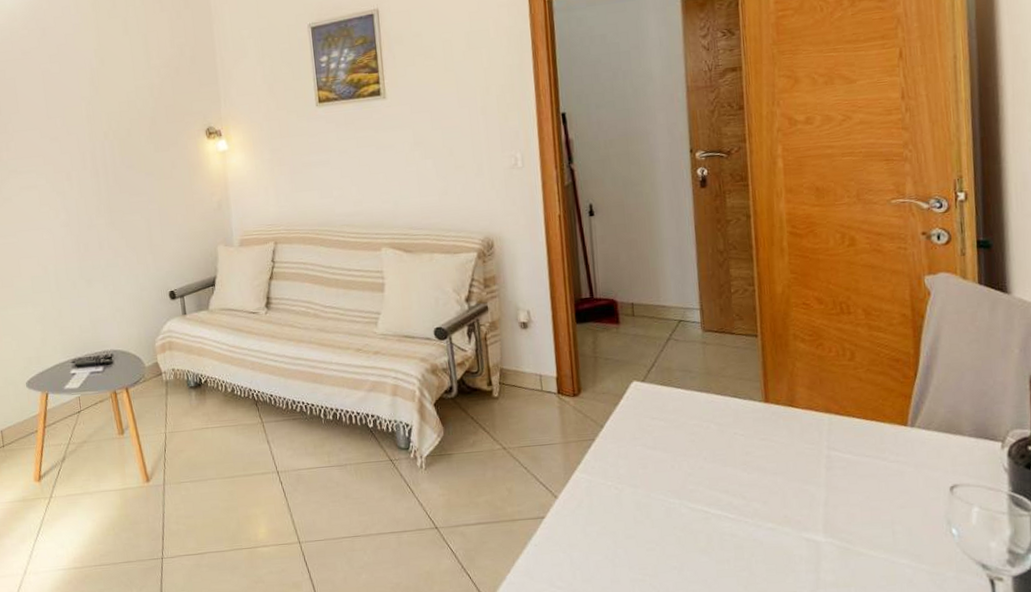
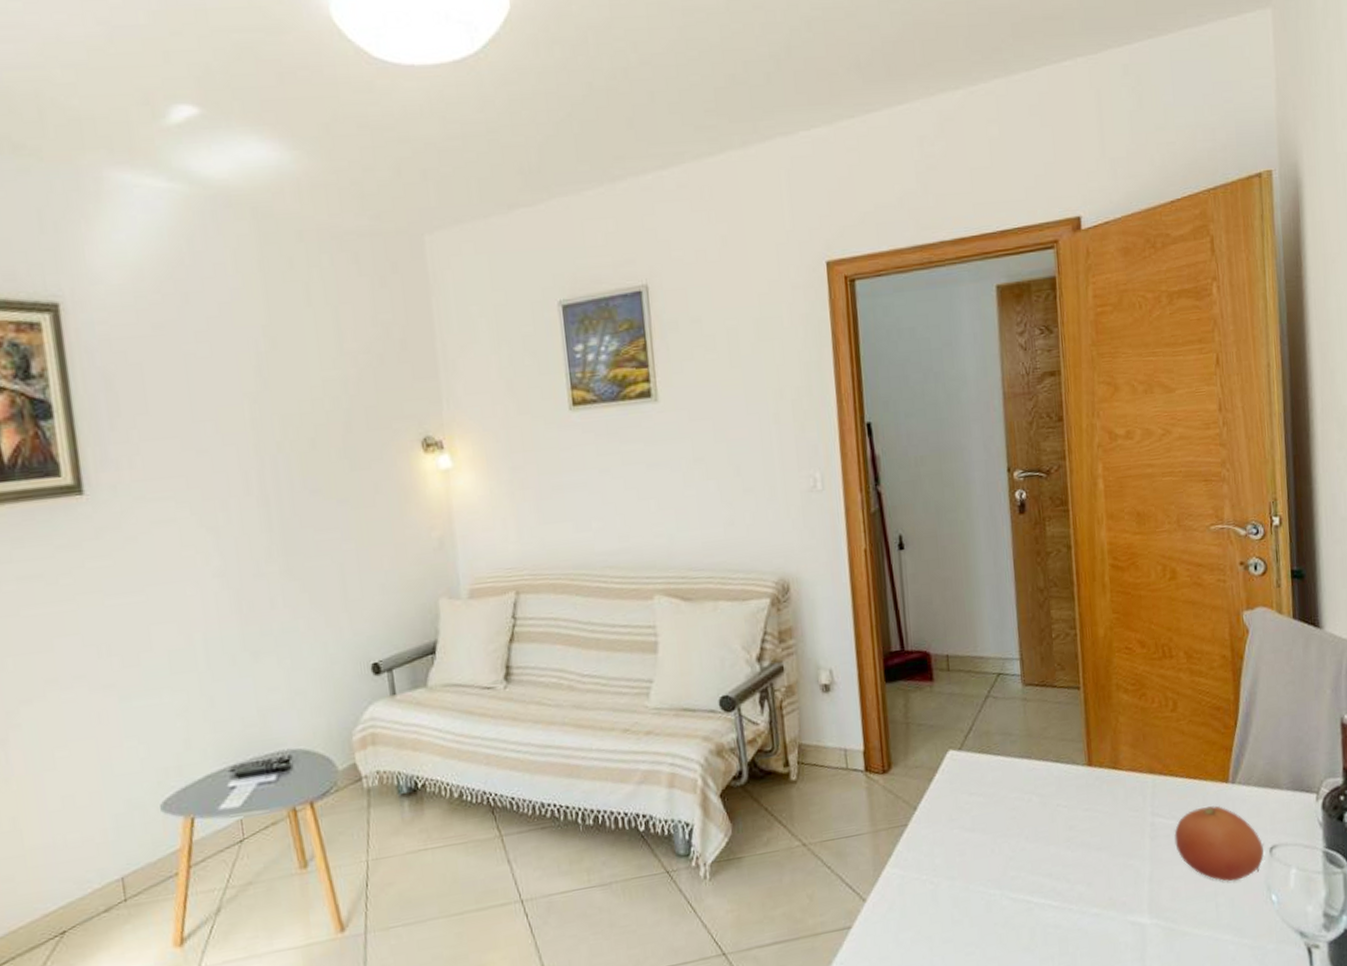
fruit: none [850,445,944,513] -> present [1174,805,1264,881]

